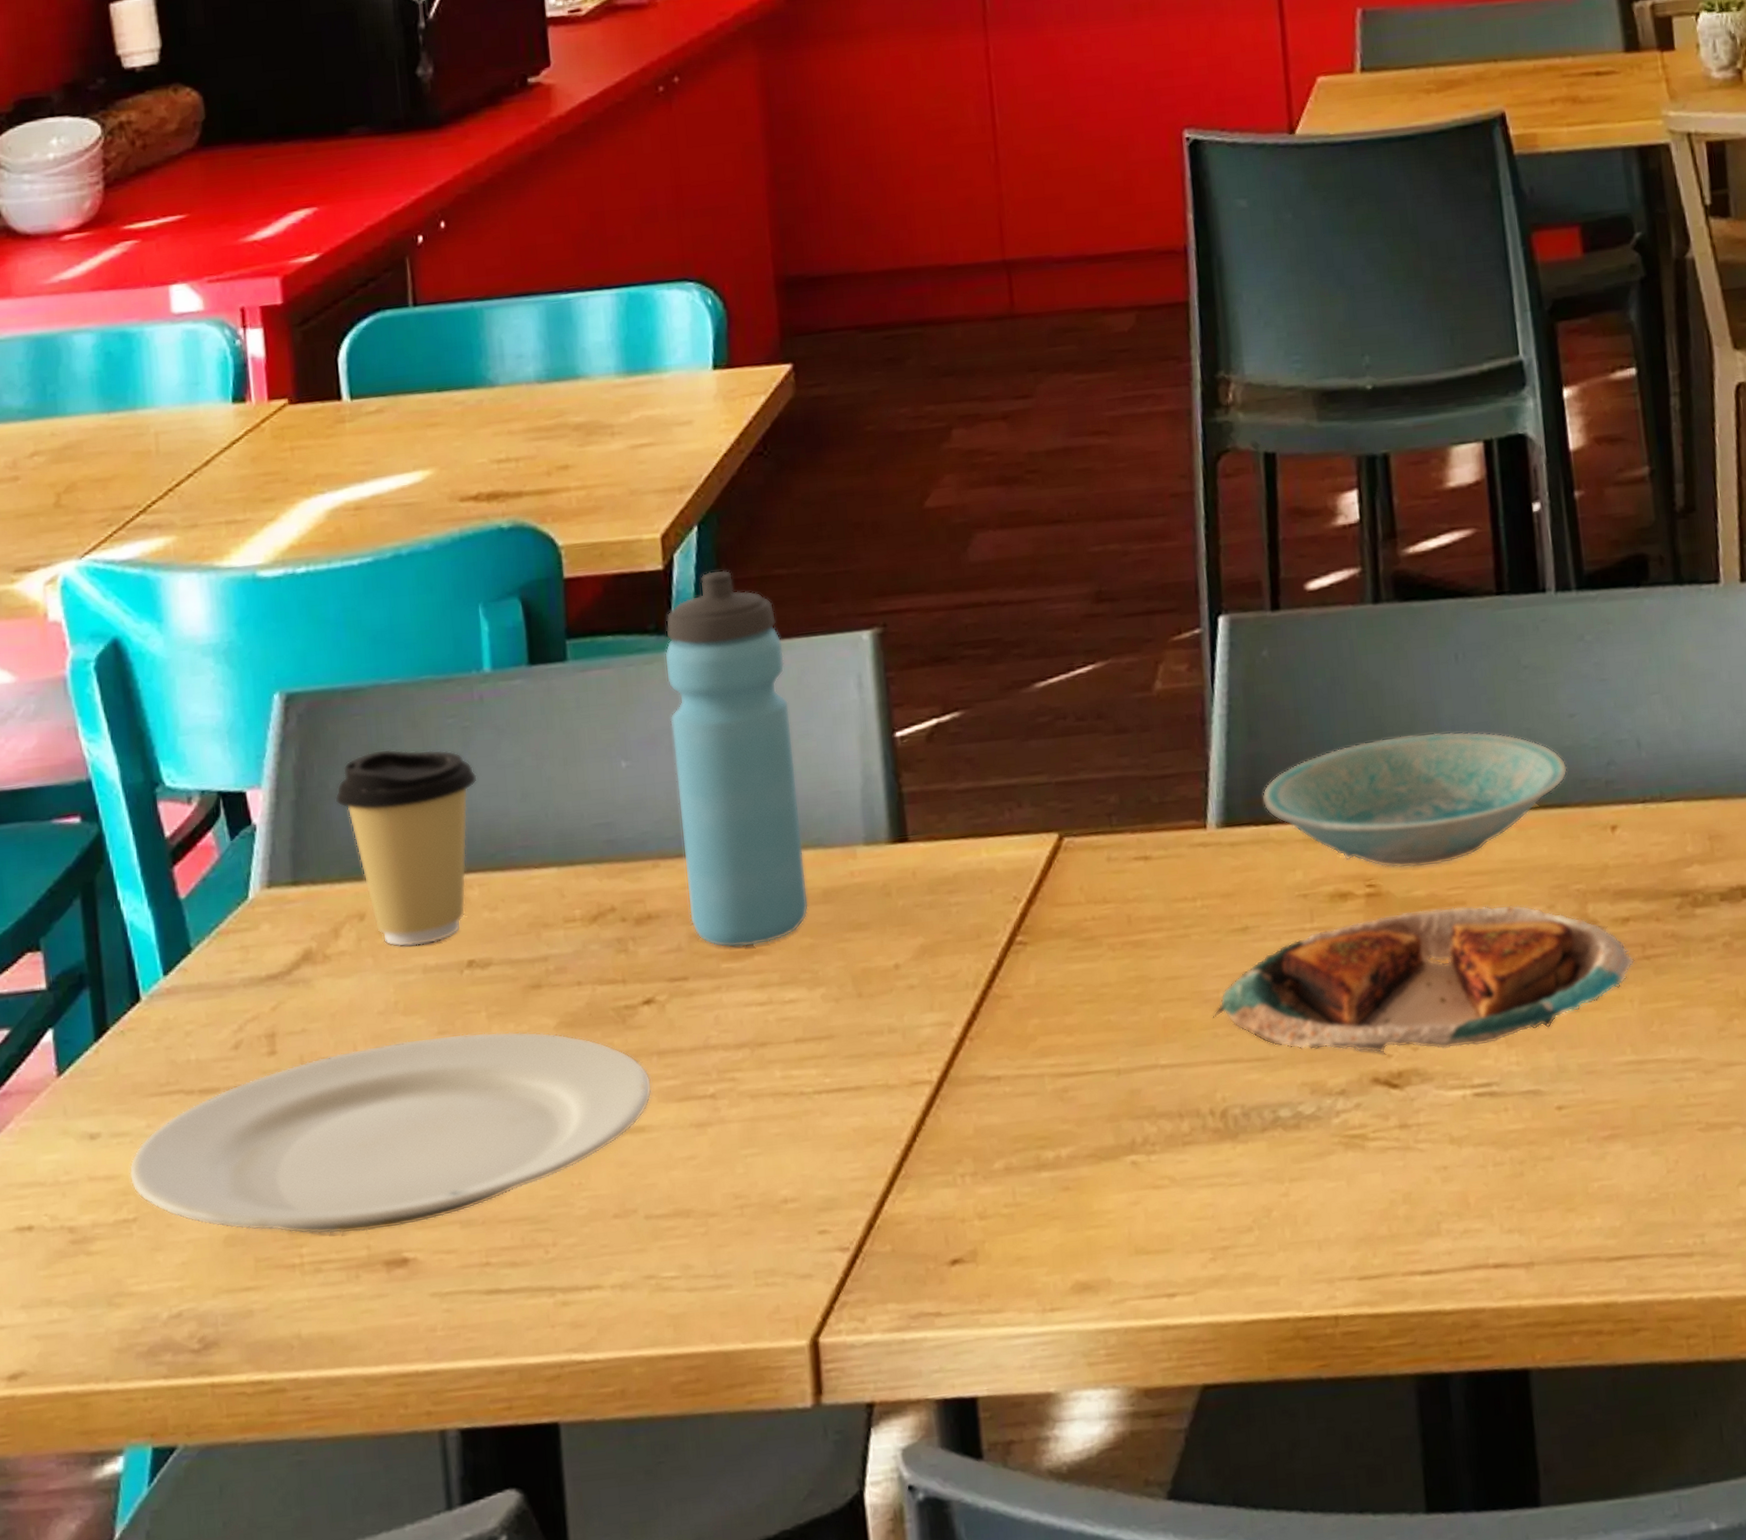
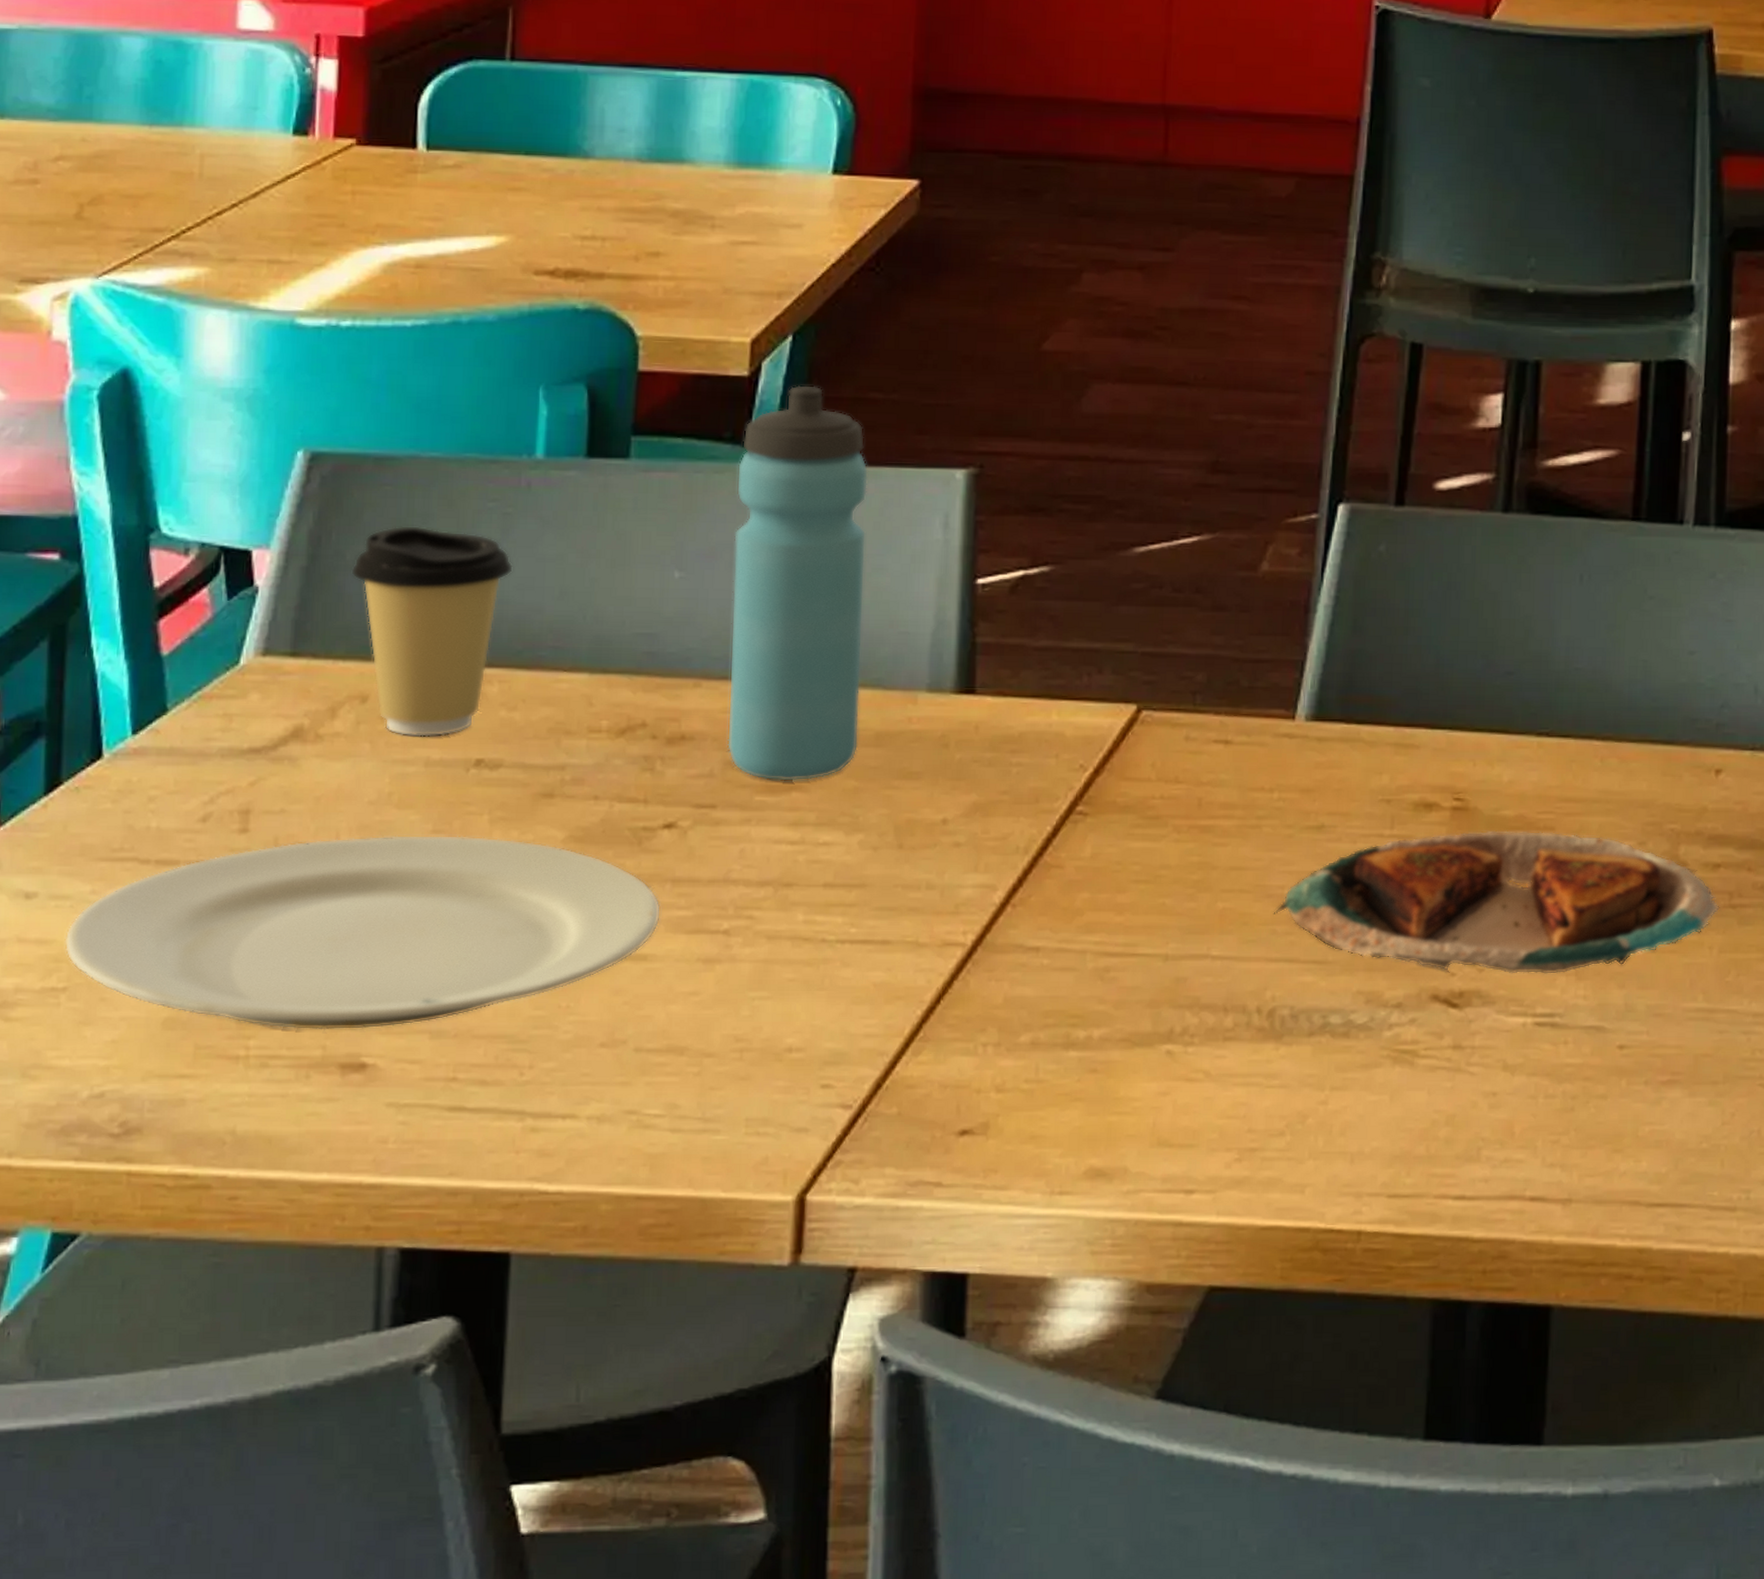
bowl: present [1262,731,1567,869] -> none [1358,650,1679,787]

